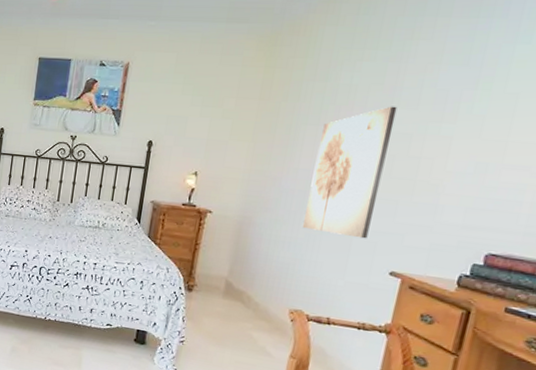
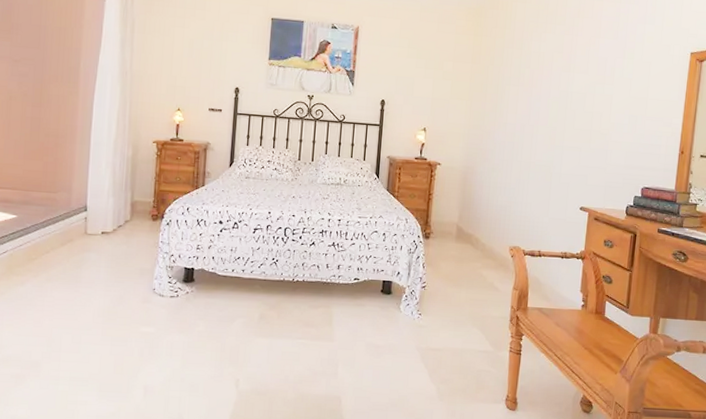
wall art: present [302,106,397,239] -> none [513,70,574,181]

